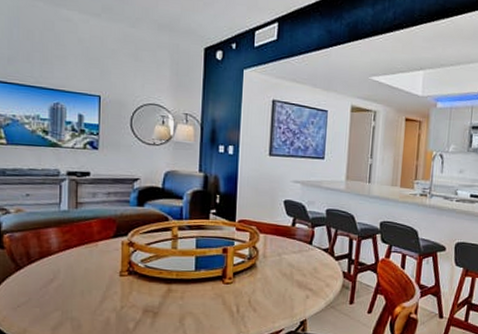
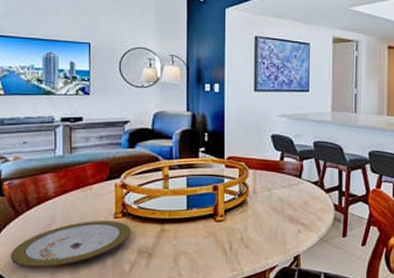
plate: none [9,277,137,323] -> present [10,221,131,269]

